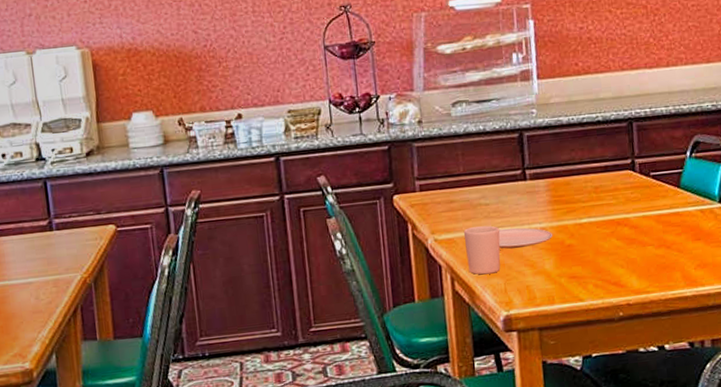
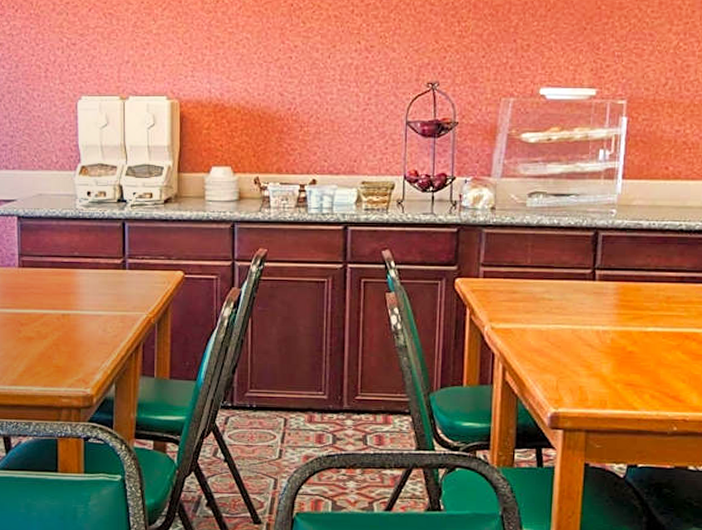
mug: present [463,225,501,275] -> none [521,320,560,369]
plate: present [498,227,553,249] -> none [556,326,615,347]

